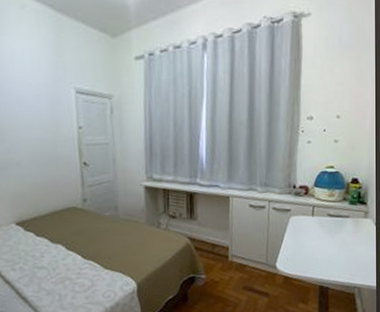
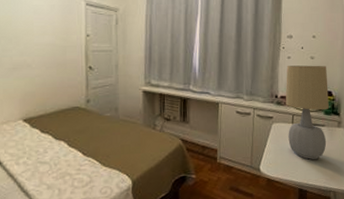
table lamp: none [304,149,354,254] -> present [285,65,329,160]

